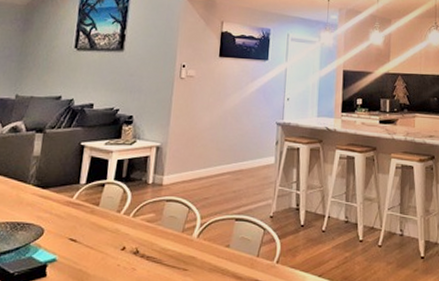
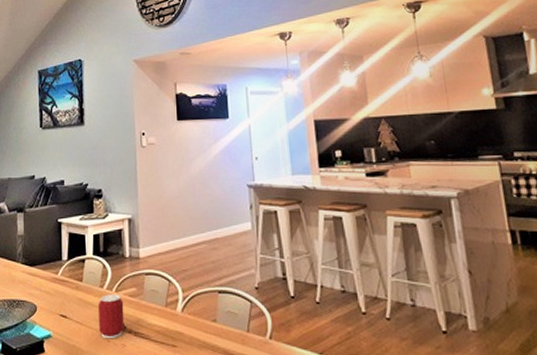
pop: none [110,219,140,263] -> present [97,294,125,339]

